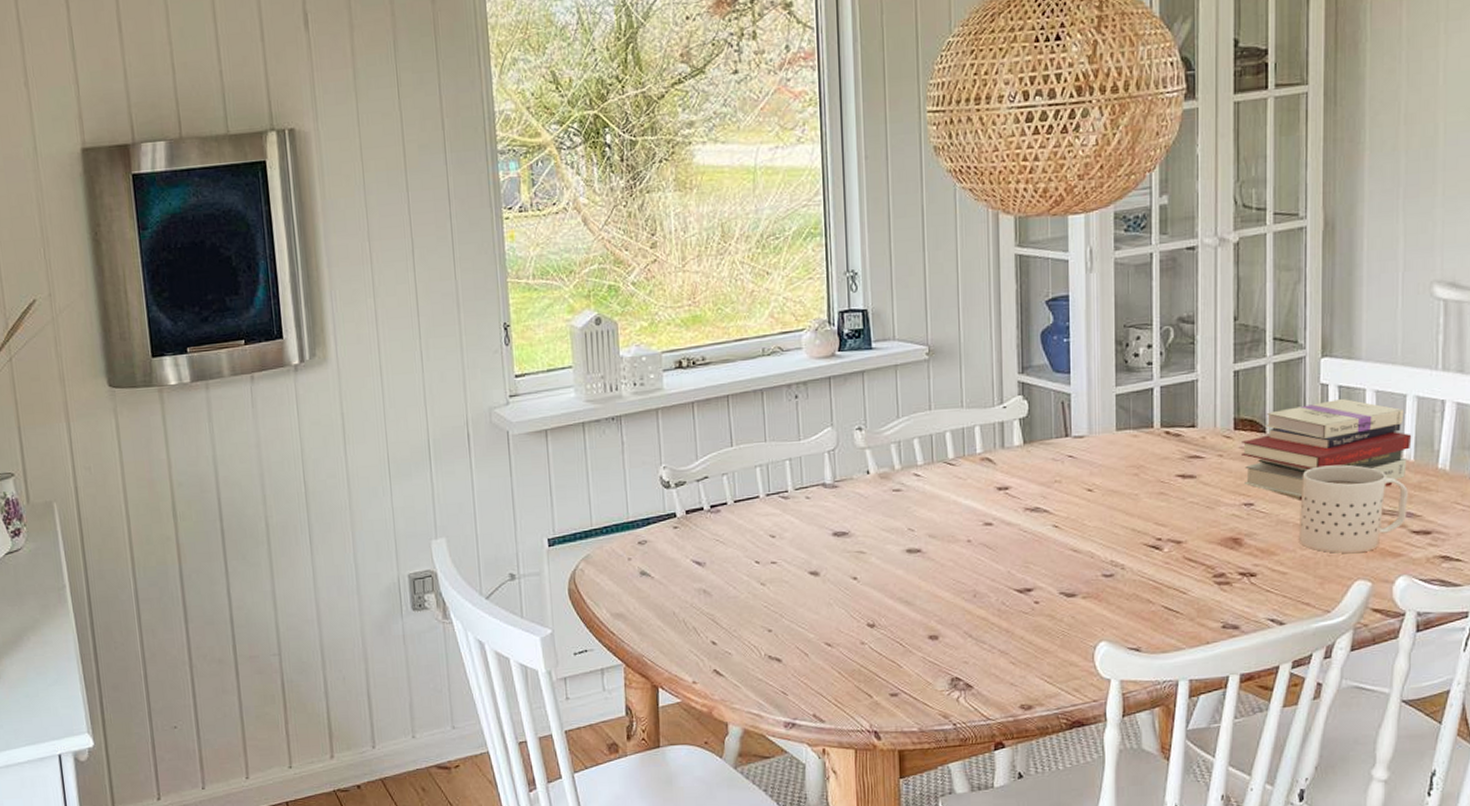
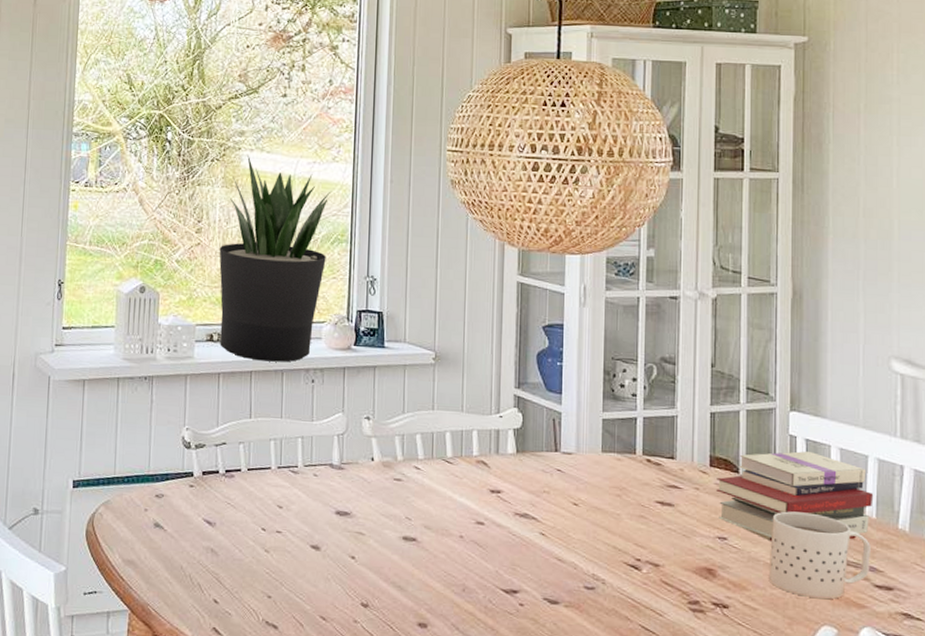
planter: none [678,149,800,383] -> present [219,155,331,362]

